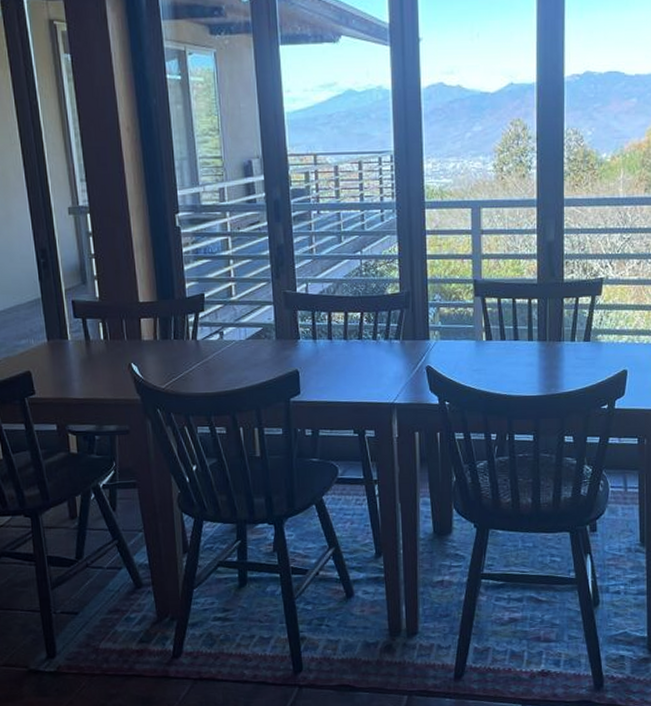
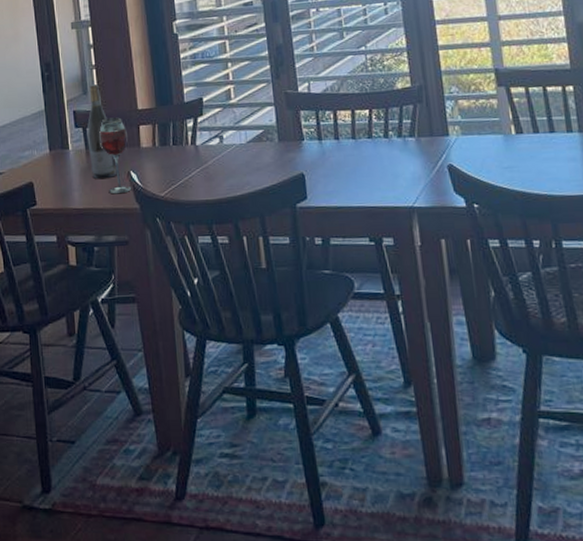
wine bottle: none [86,274,118,371] -> present [87,84,117,180]
wineglass: none [99,309,133,386] -> present [99,117,132,194]

